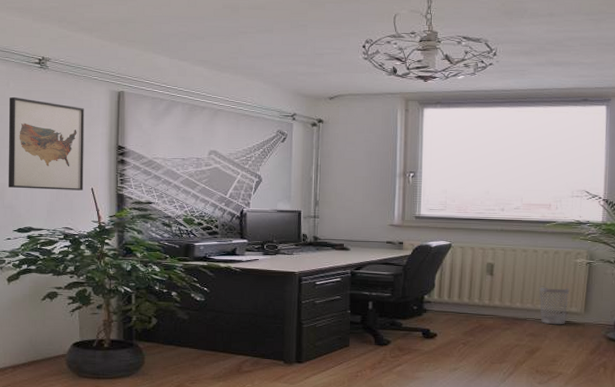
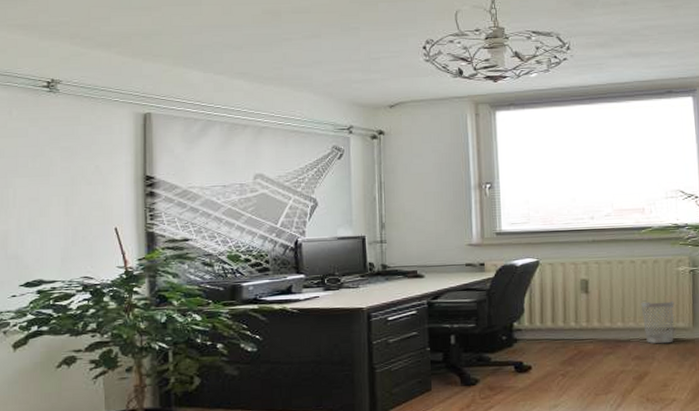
wall art: present [8,96,85,191] -> none [11,126,105,235]

